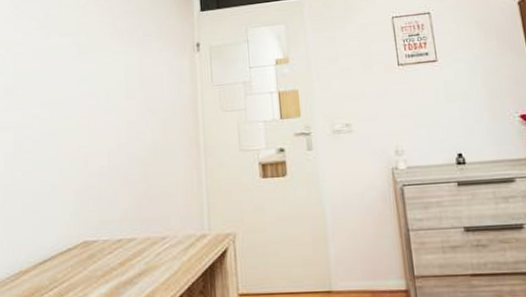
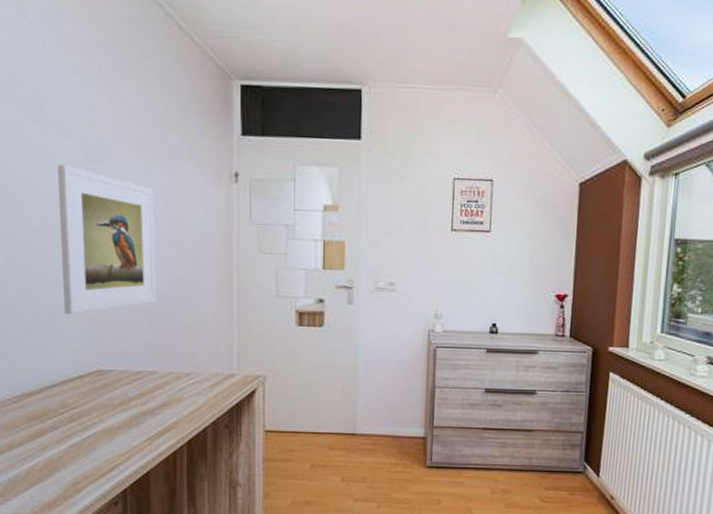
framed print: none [57,58,134,189] -> present [58,164,156,314]

